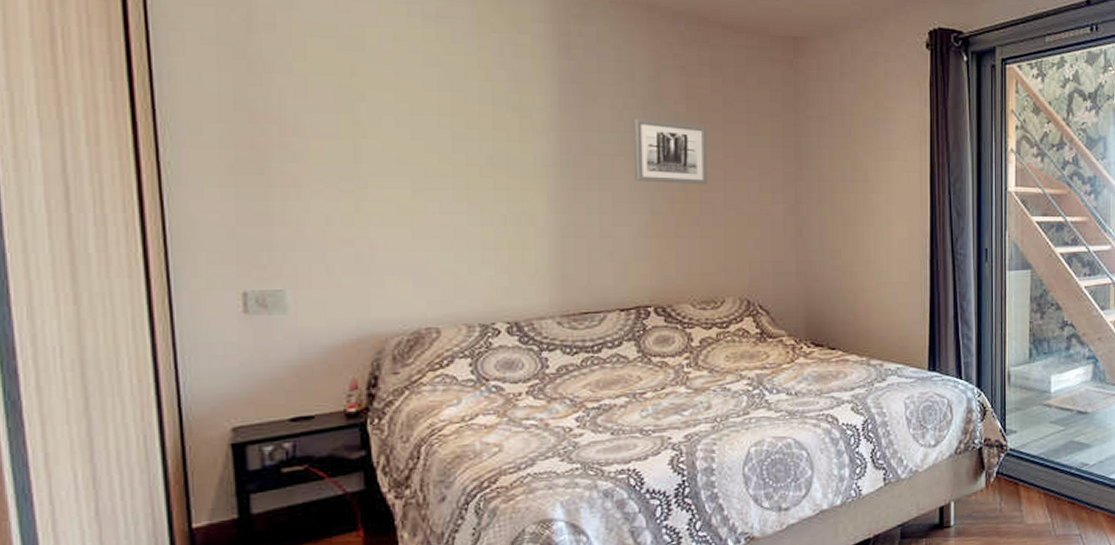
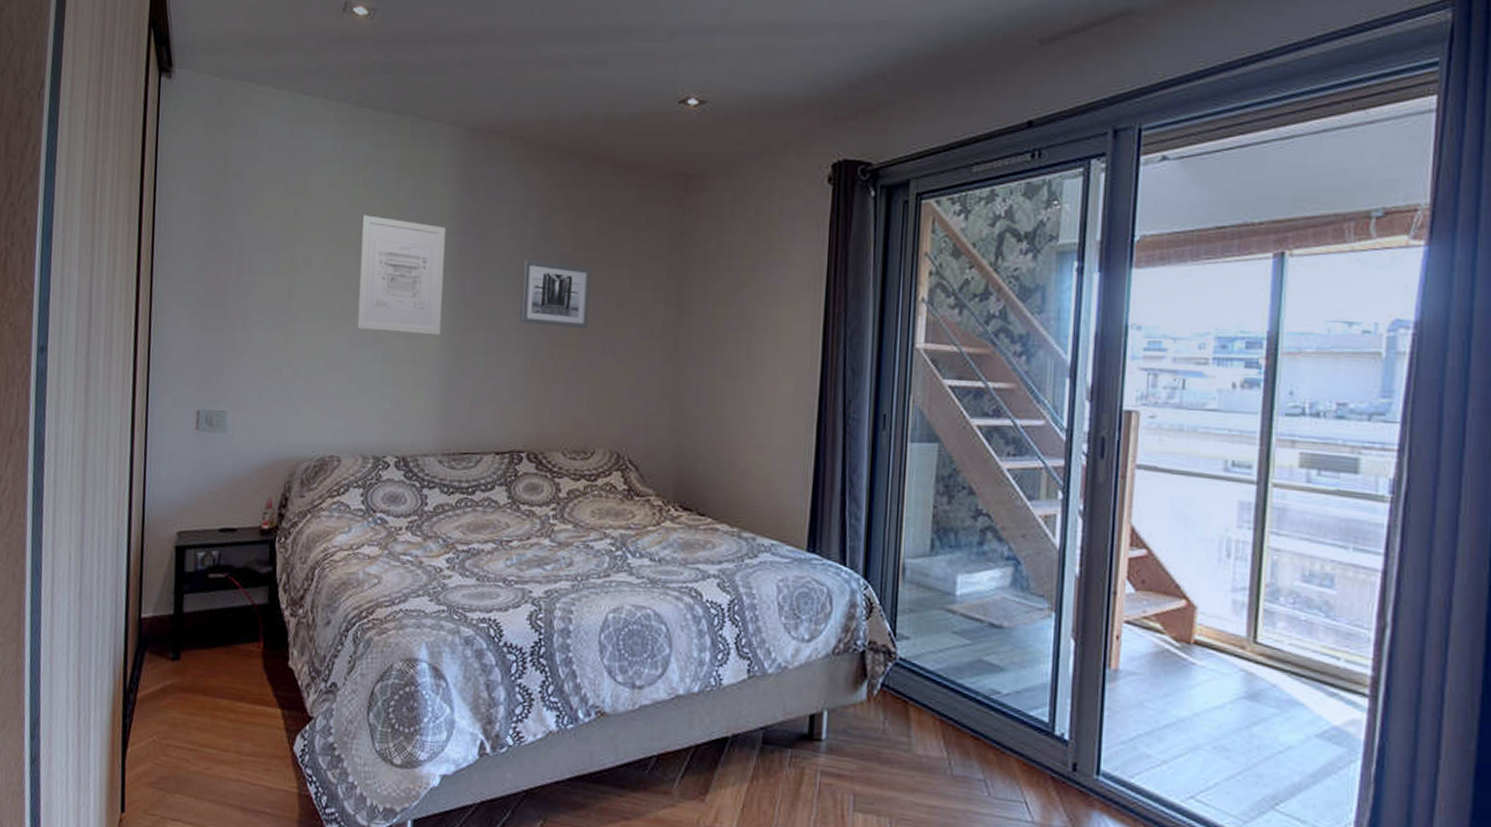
wall art: none [440,72,547,197] -> present [357,215,446,335]

